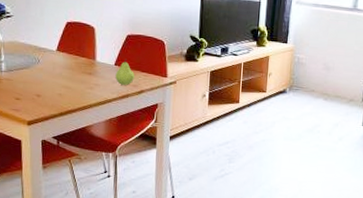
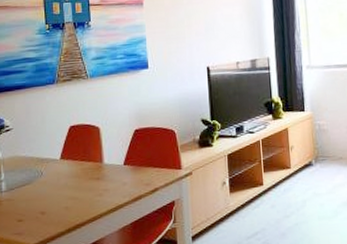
fruit: present [115,58,134,85] -> none [125,155,146,186]

